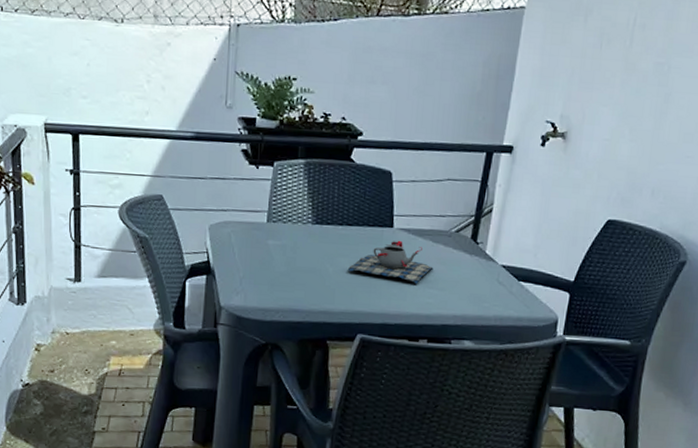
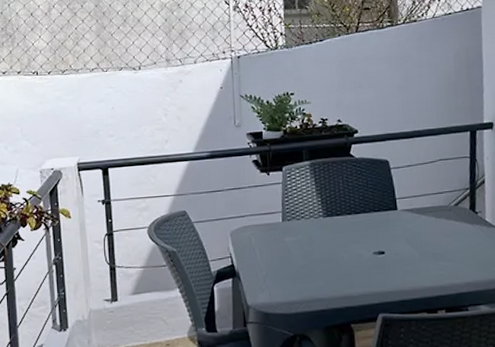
teapot: present [347,240,434,284] -> none [361,220,440,259]

